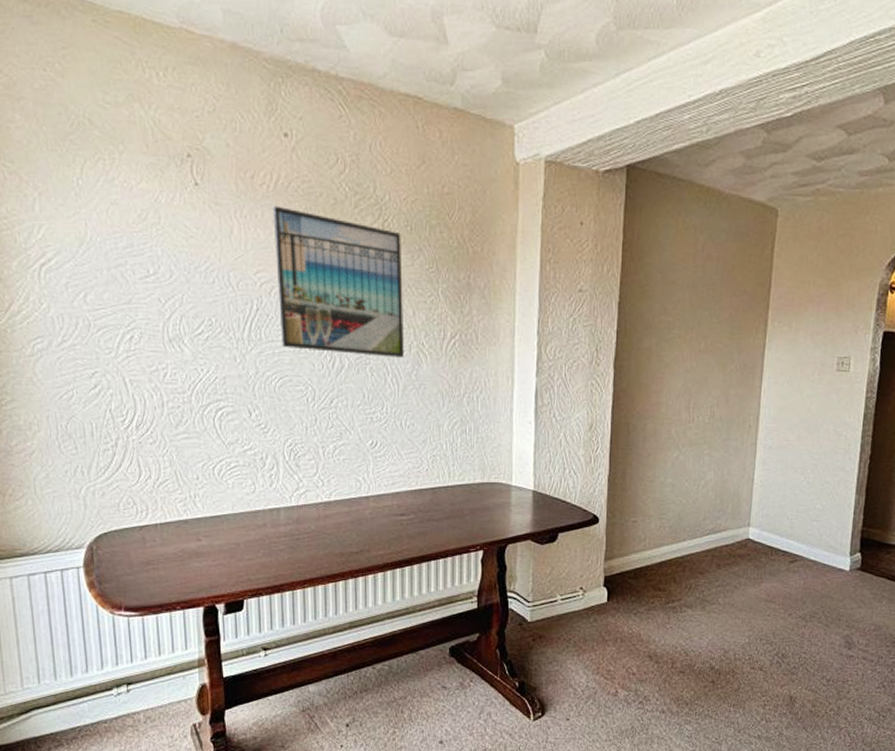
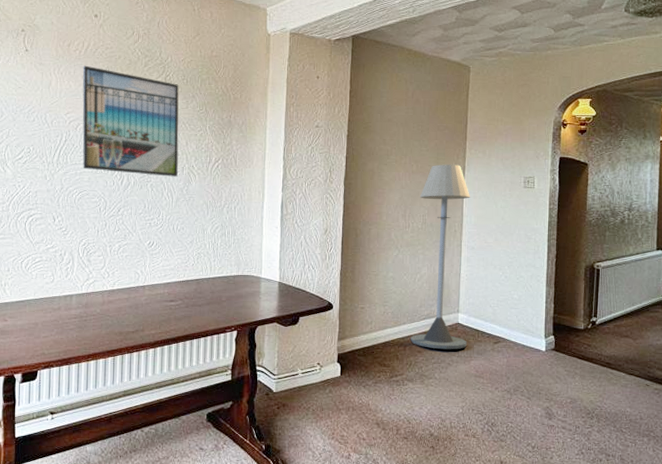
floor lamp: none [690,341,770,570] -> present [410,164,470,350]

